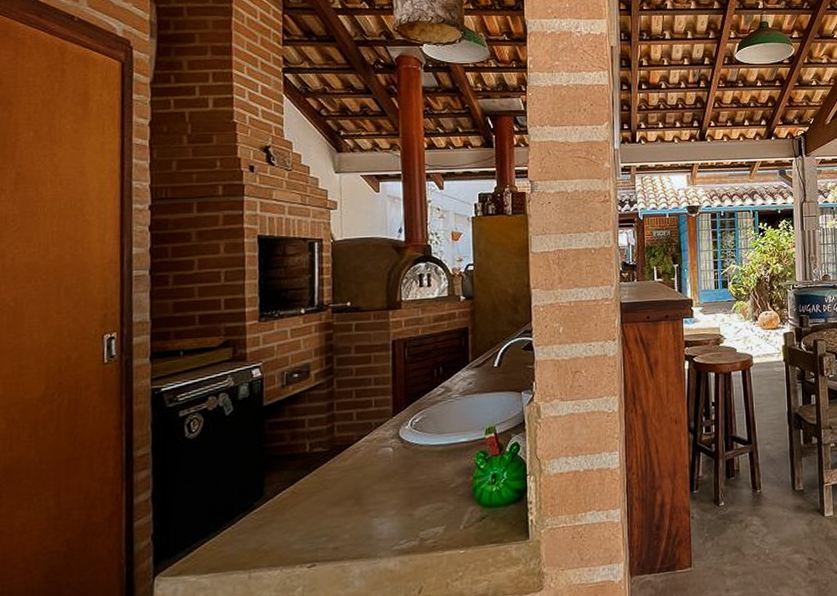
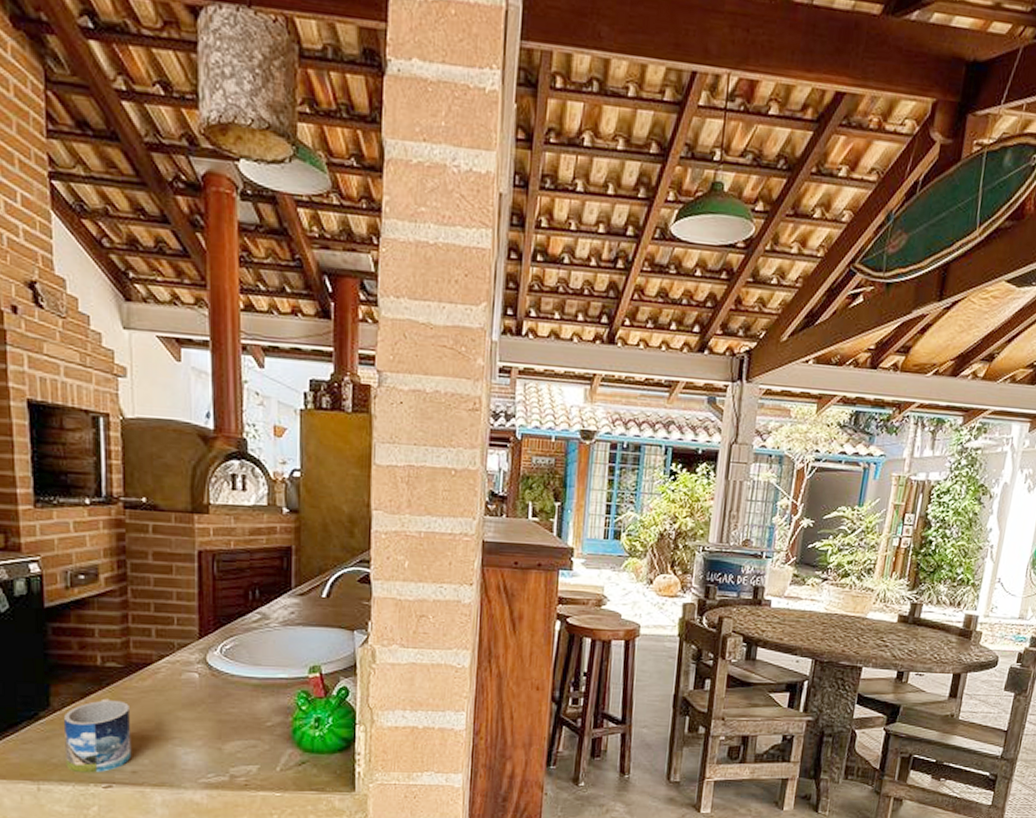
mug: none [274,481,334,557] -> present [63,698,132,773]

